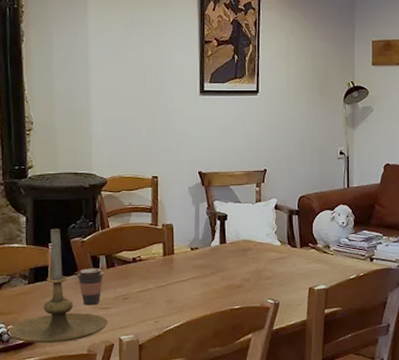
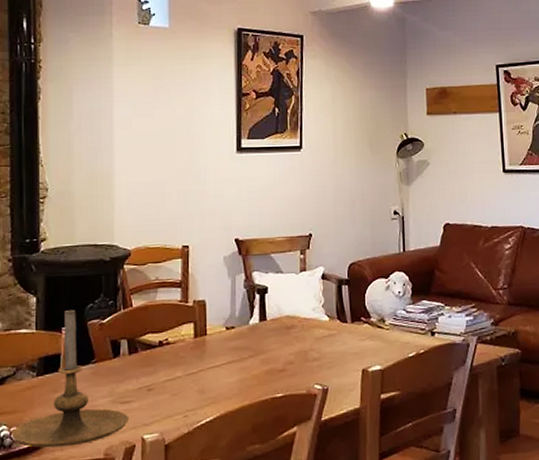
coffee cup: present [77,268,105,306] -> none [93,354,126,400]

